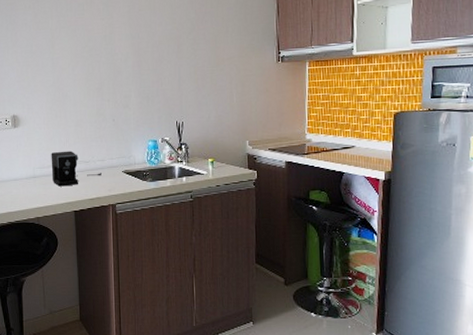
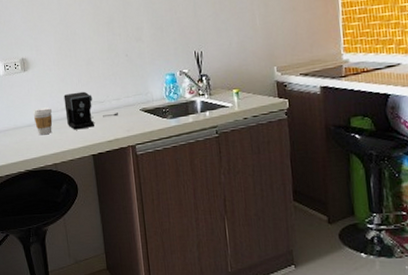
coffee cup: none [20,163,39,190] -> present [33,107,53,135]

